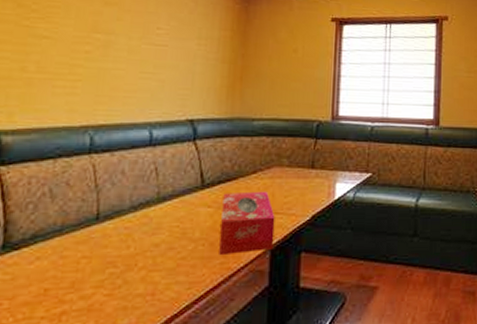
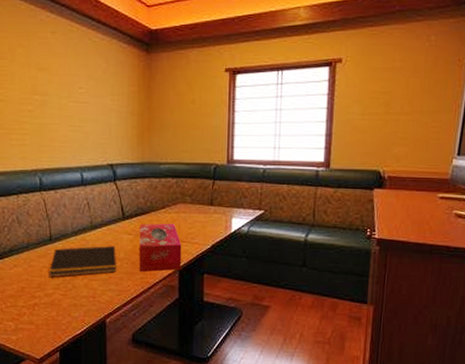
notepad: none [89,223,190,272] -> present [49,246,117,278]

